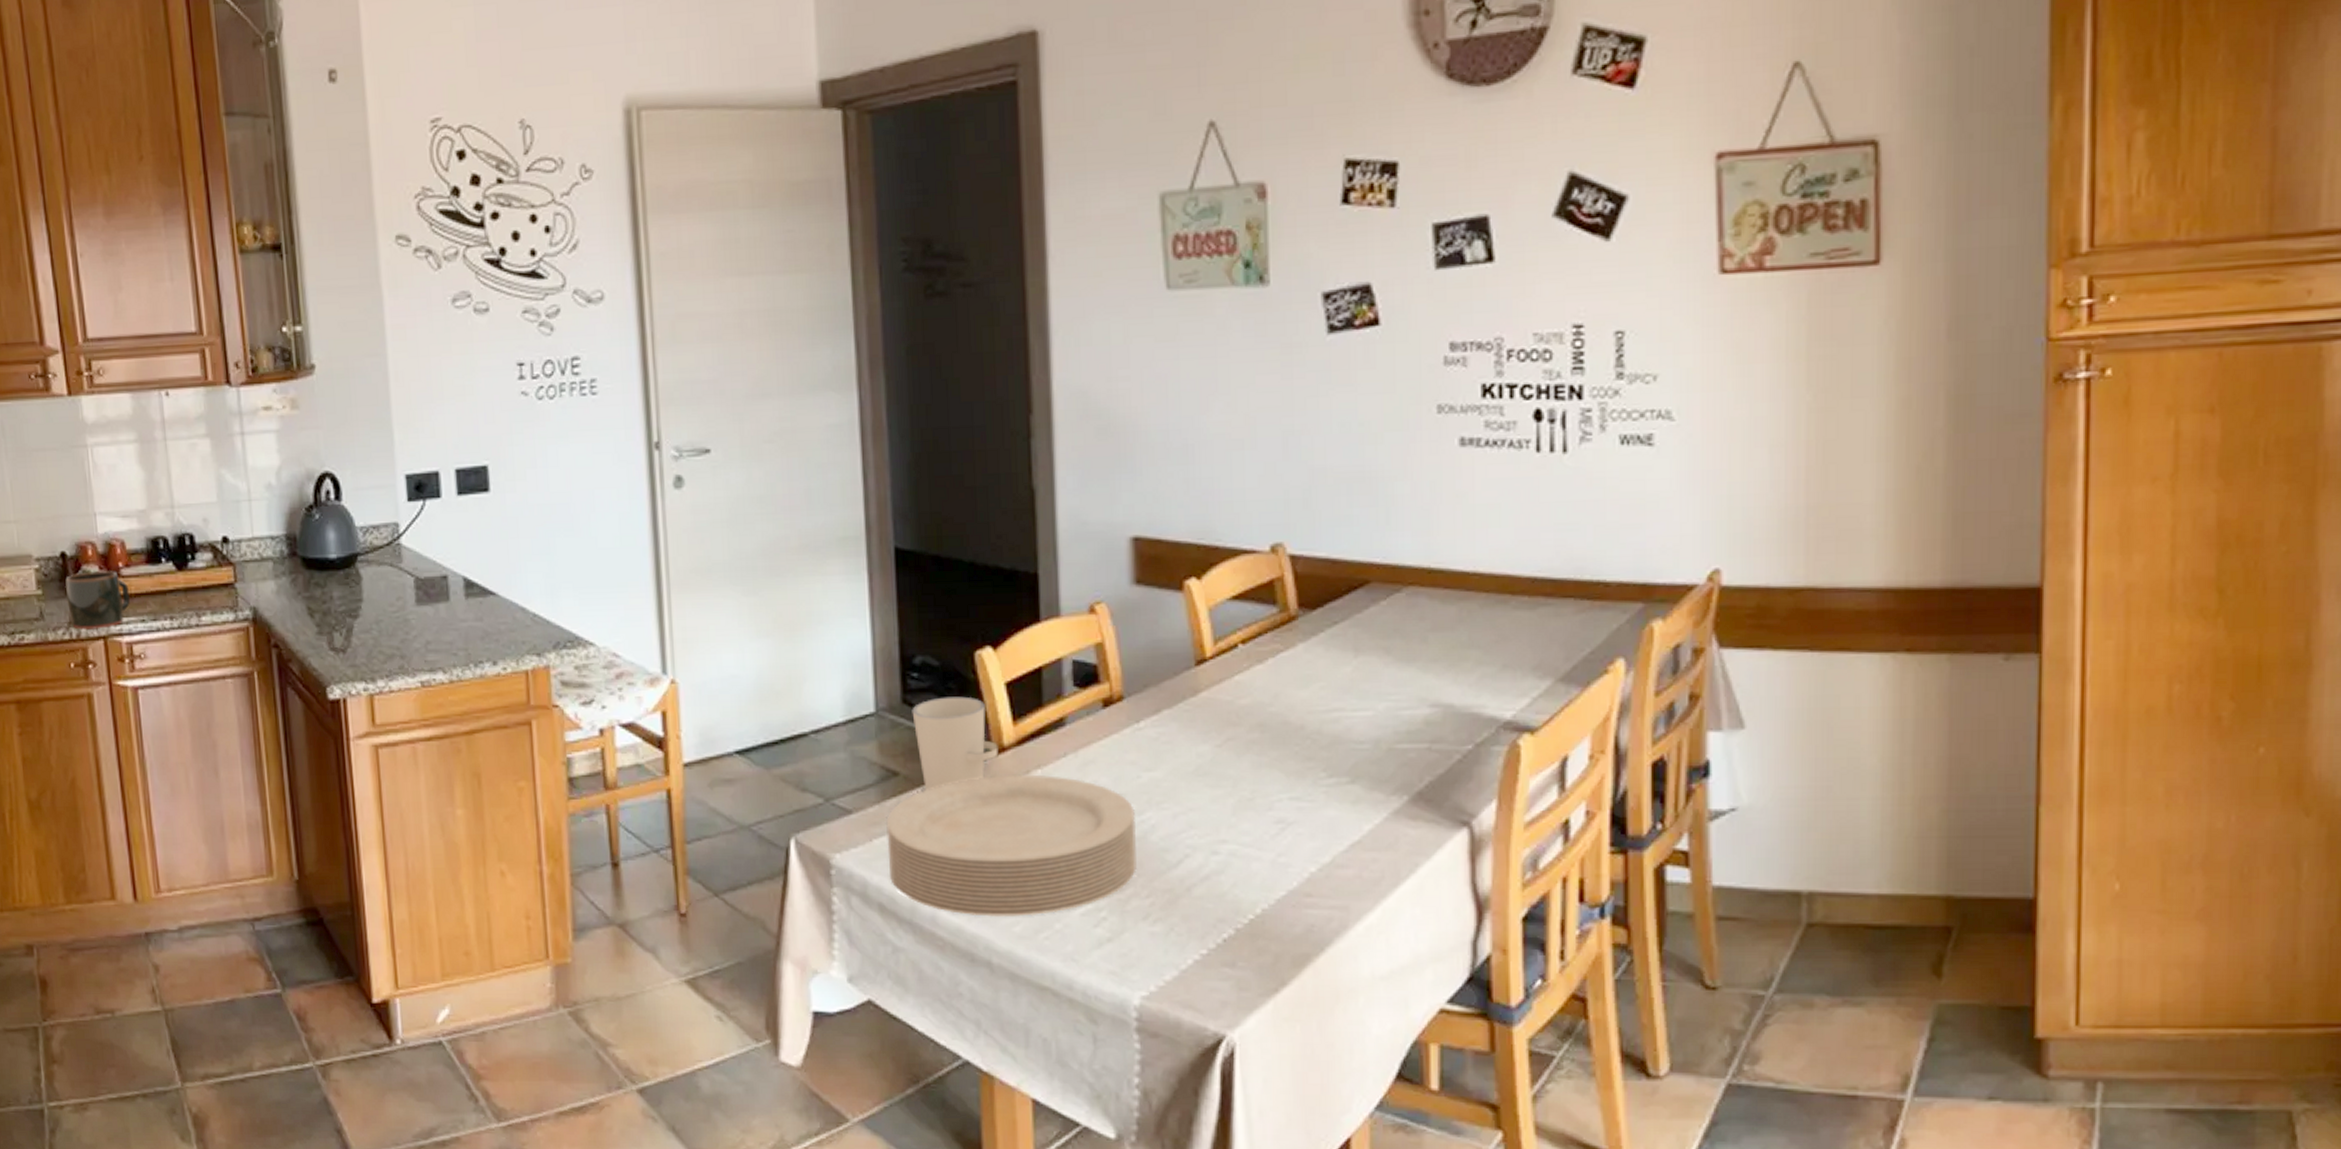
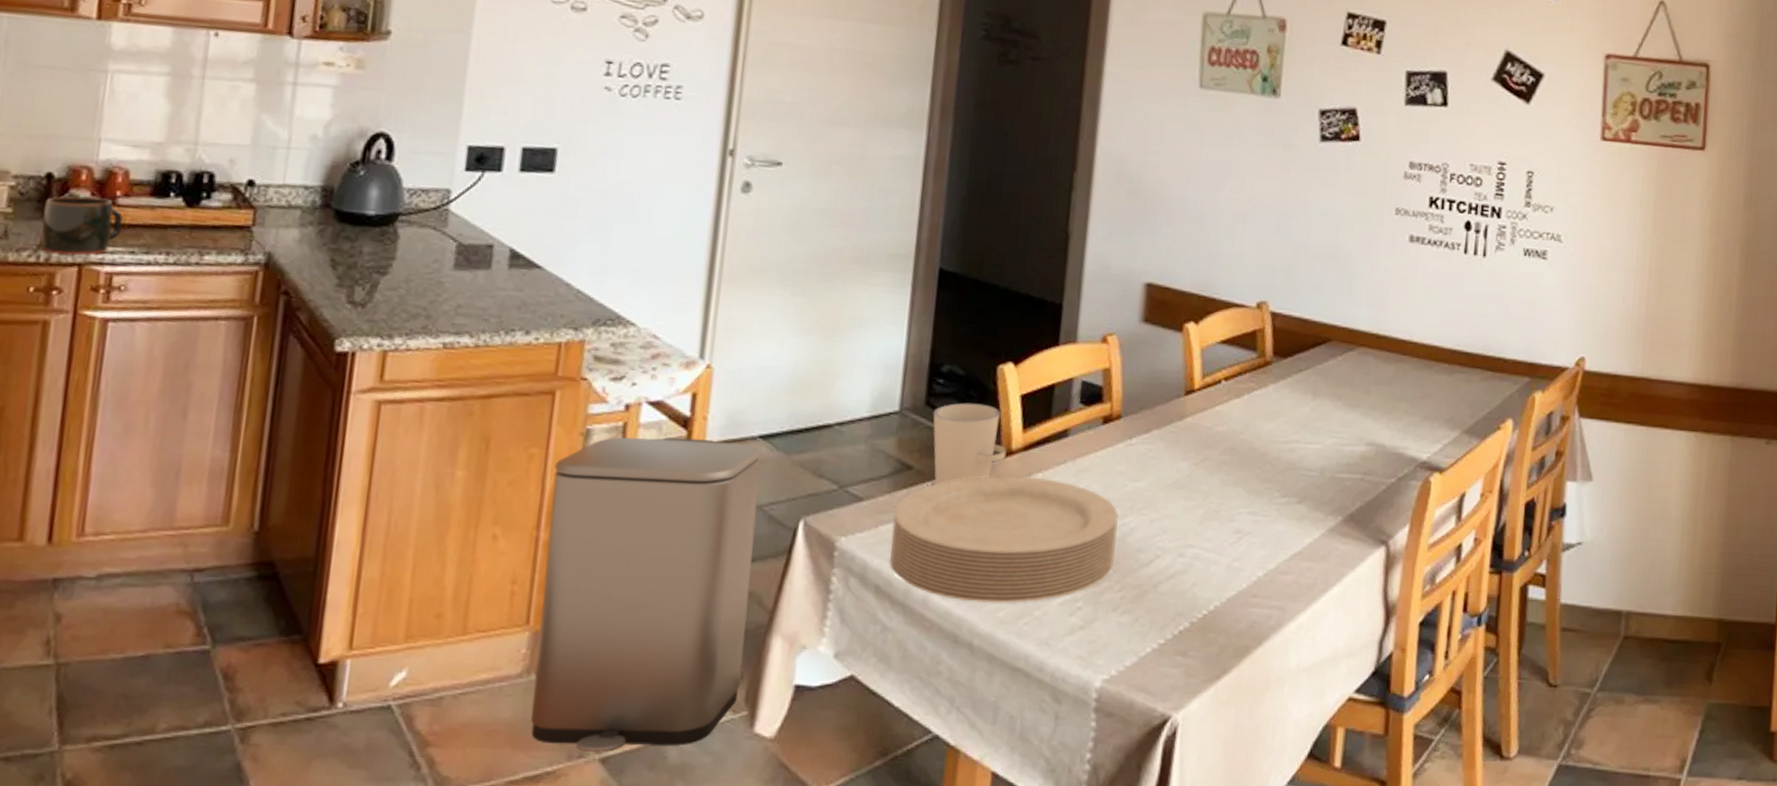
pedal bin: none [543,759,758,1083] -> present [531,437,762,752]

